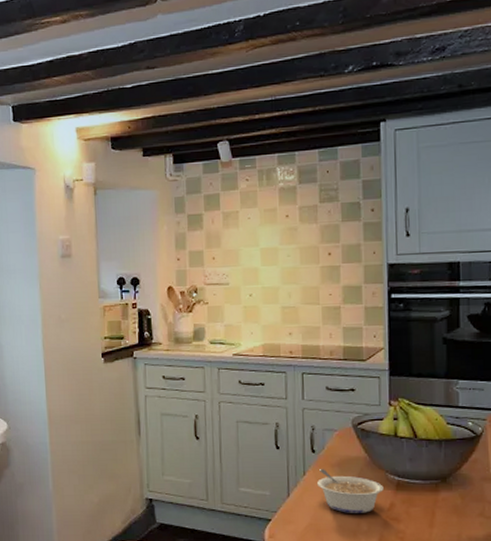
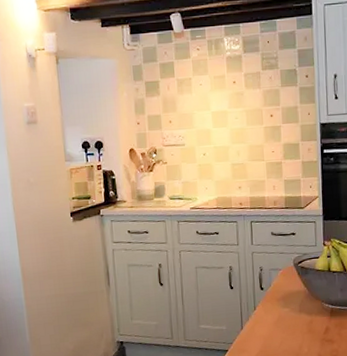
legume: present [317,469,384,513] -> none [266,303,320,339]

